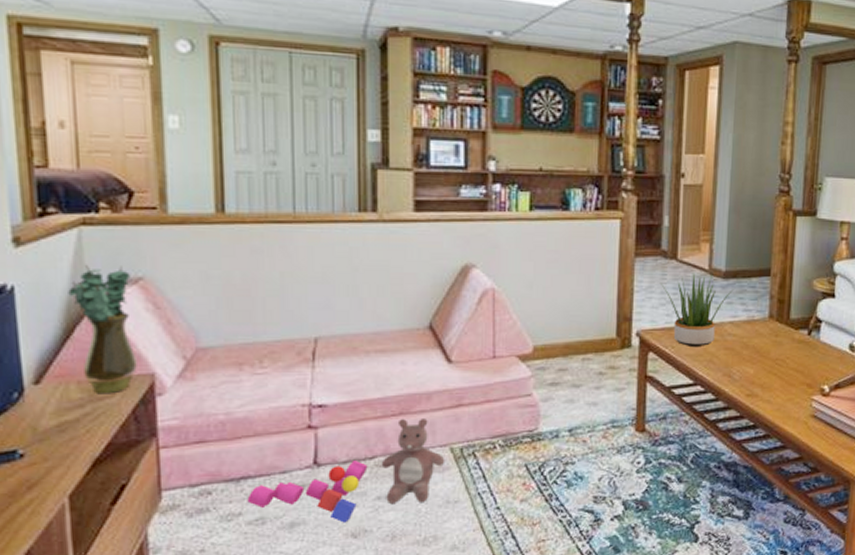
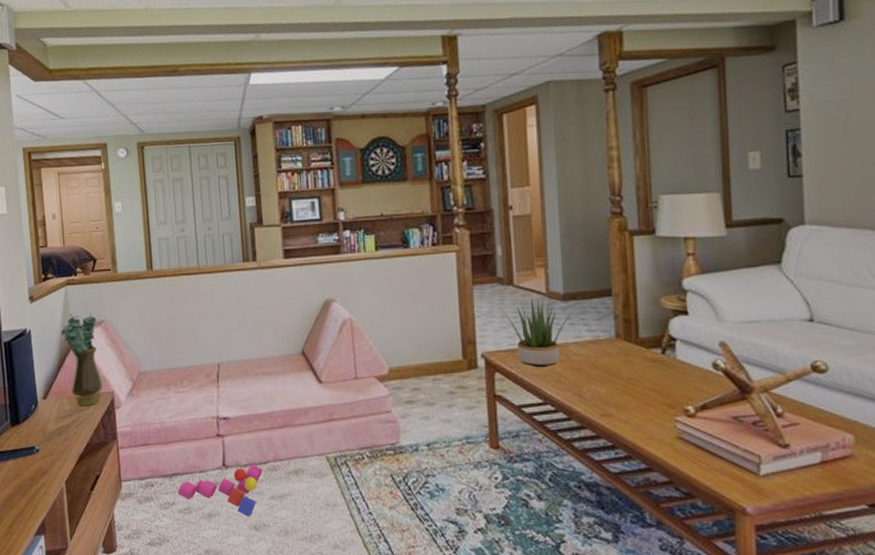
stuffed animal: present [381,419,445,503] -> none [272,431,323,503]

